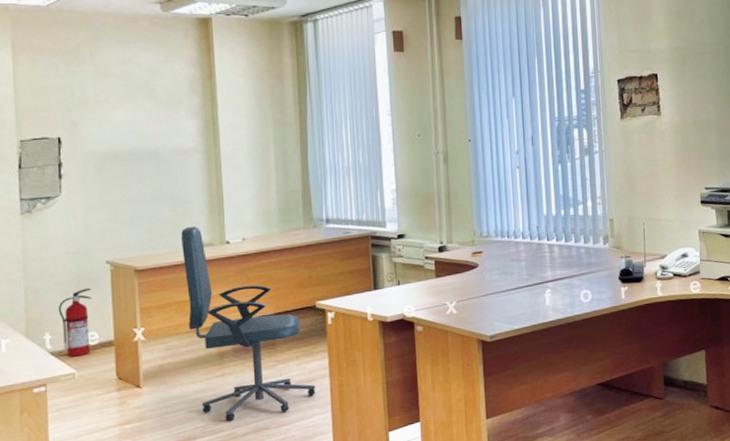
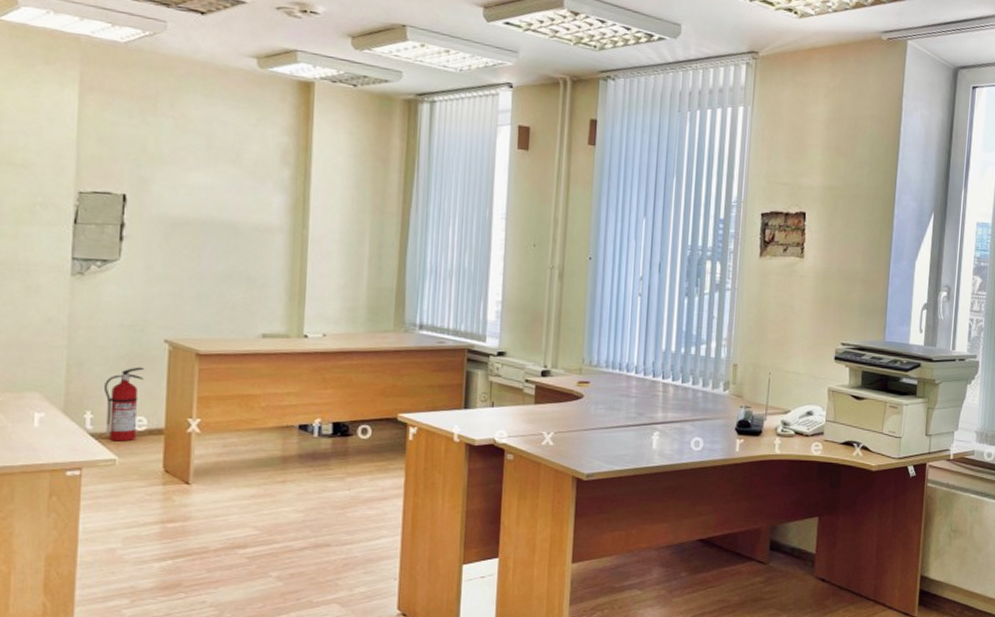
office chair: present [181,226,315,421] -> none [252,313,386,532]

